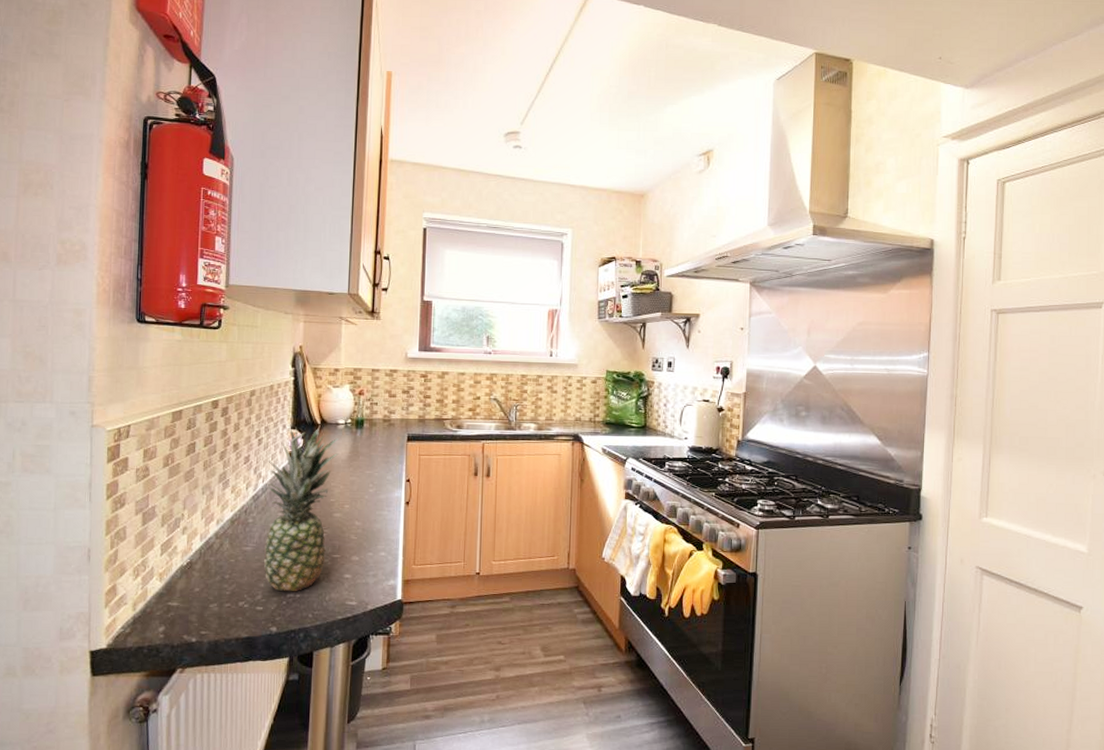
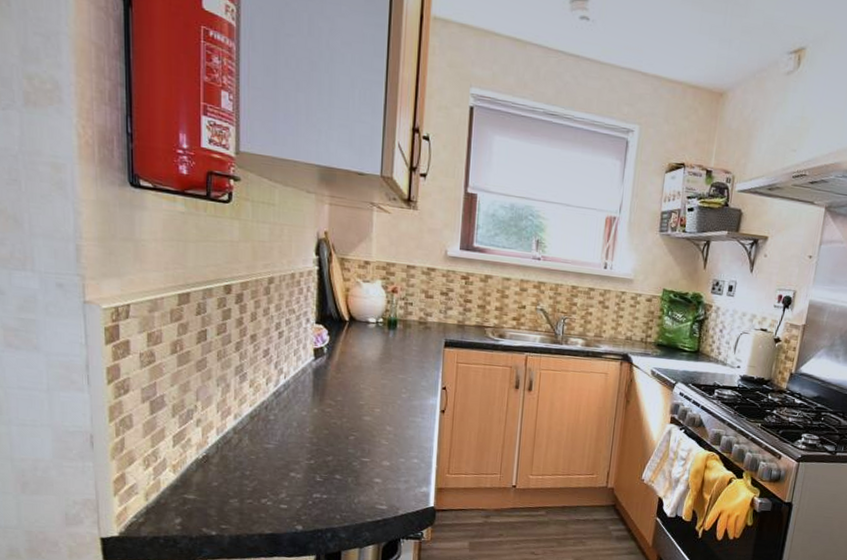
fruit: present [263,427,340,592] -> none [287,322,370,493]

